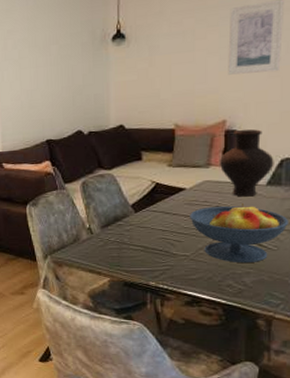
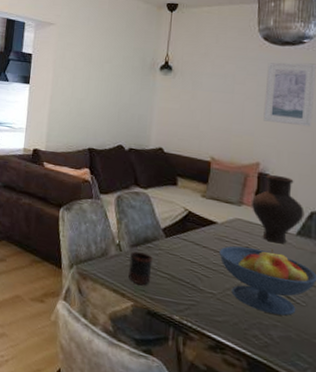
mug: none [102,231,125,262] -> present [128,251,153,285]

